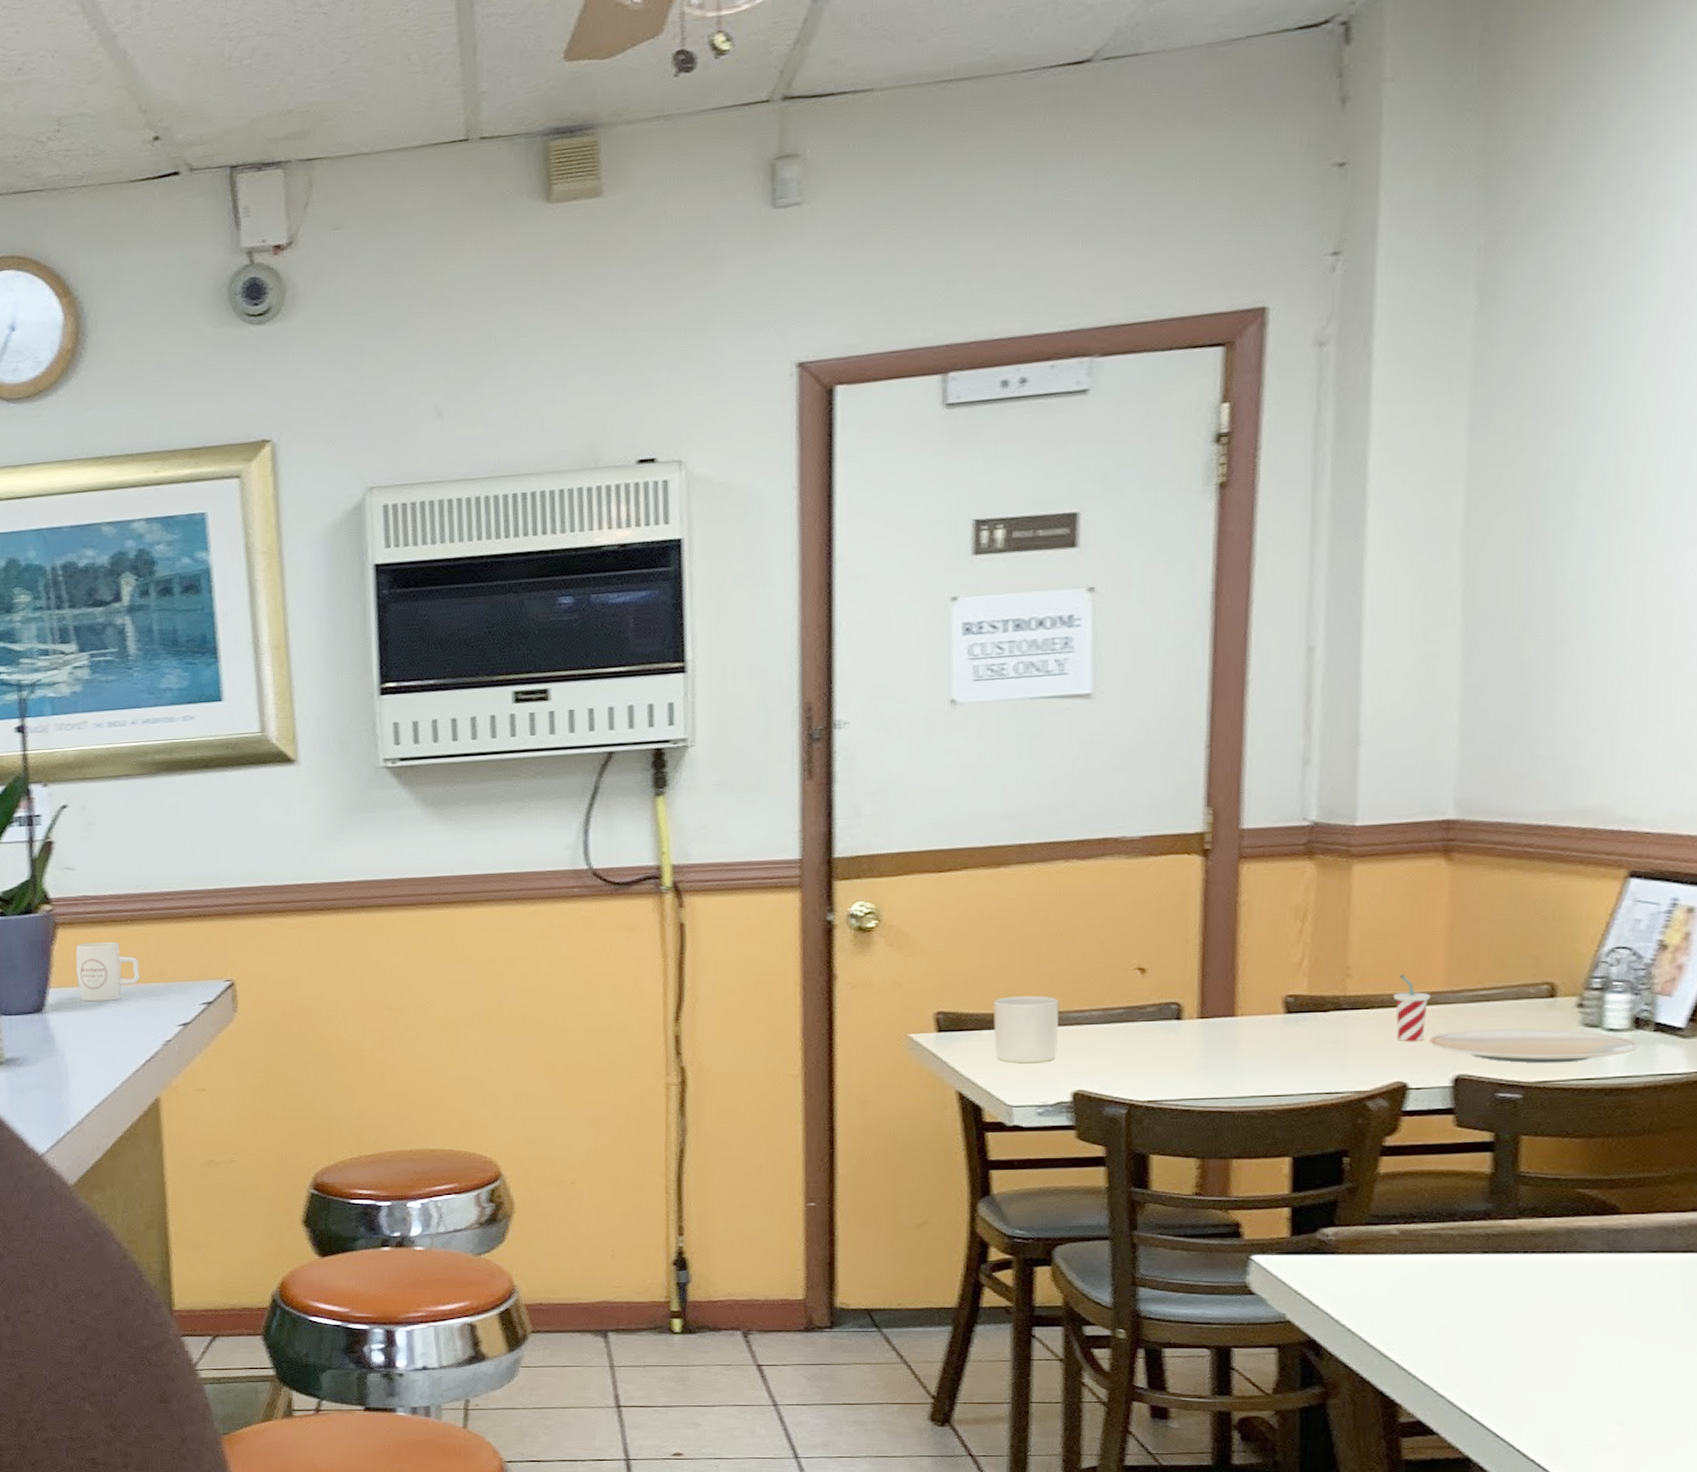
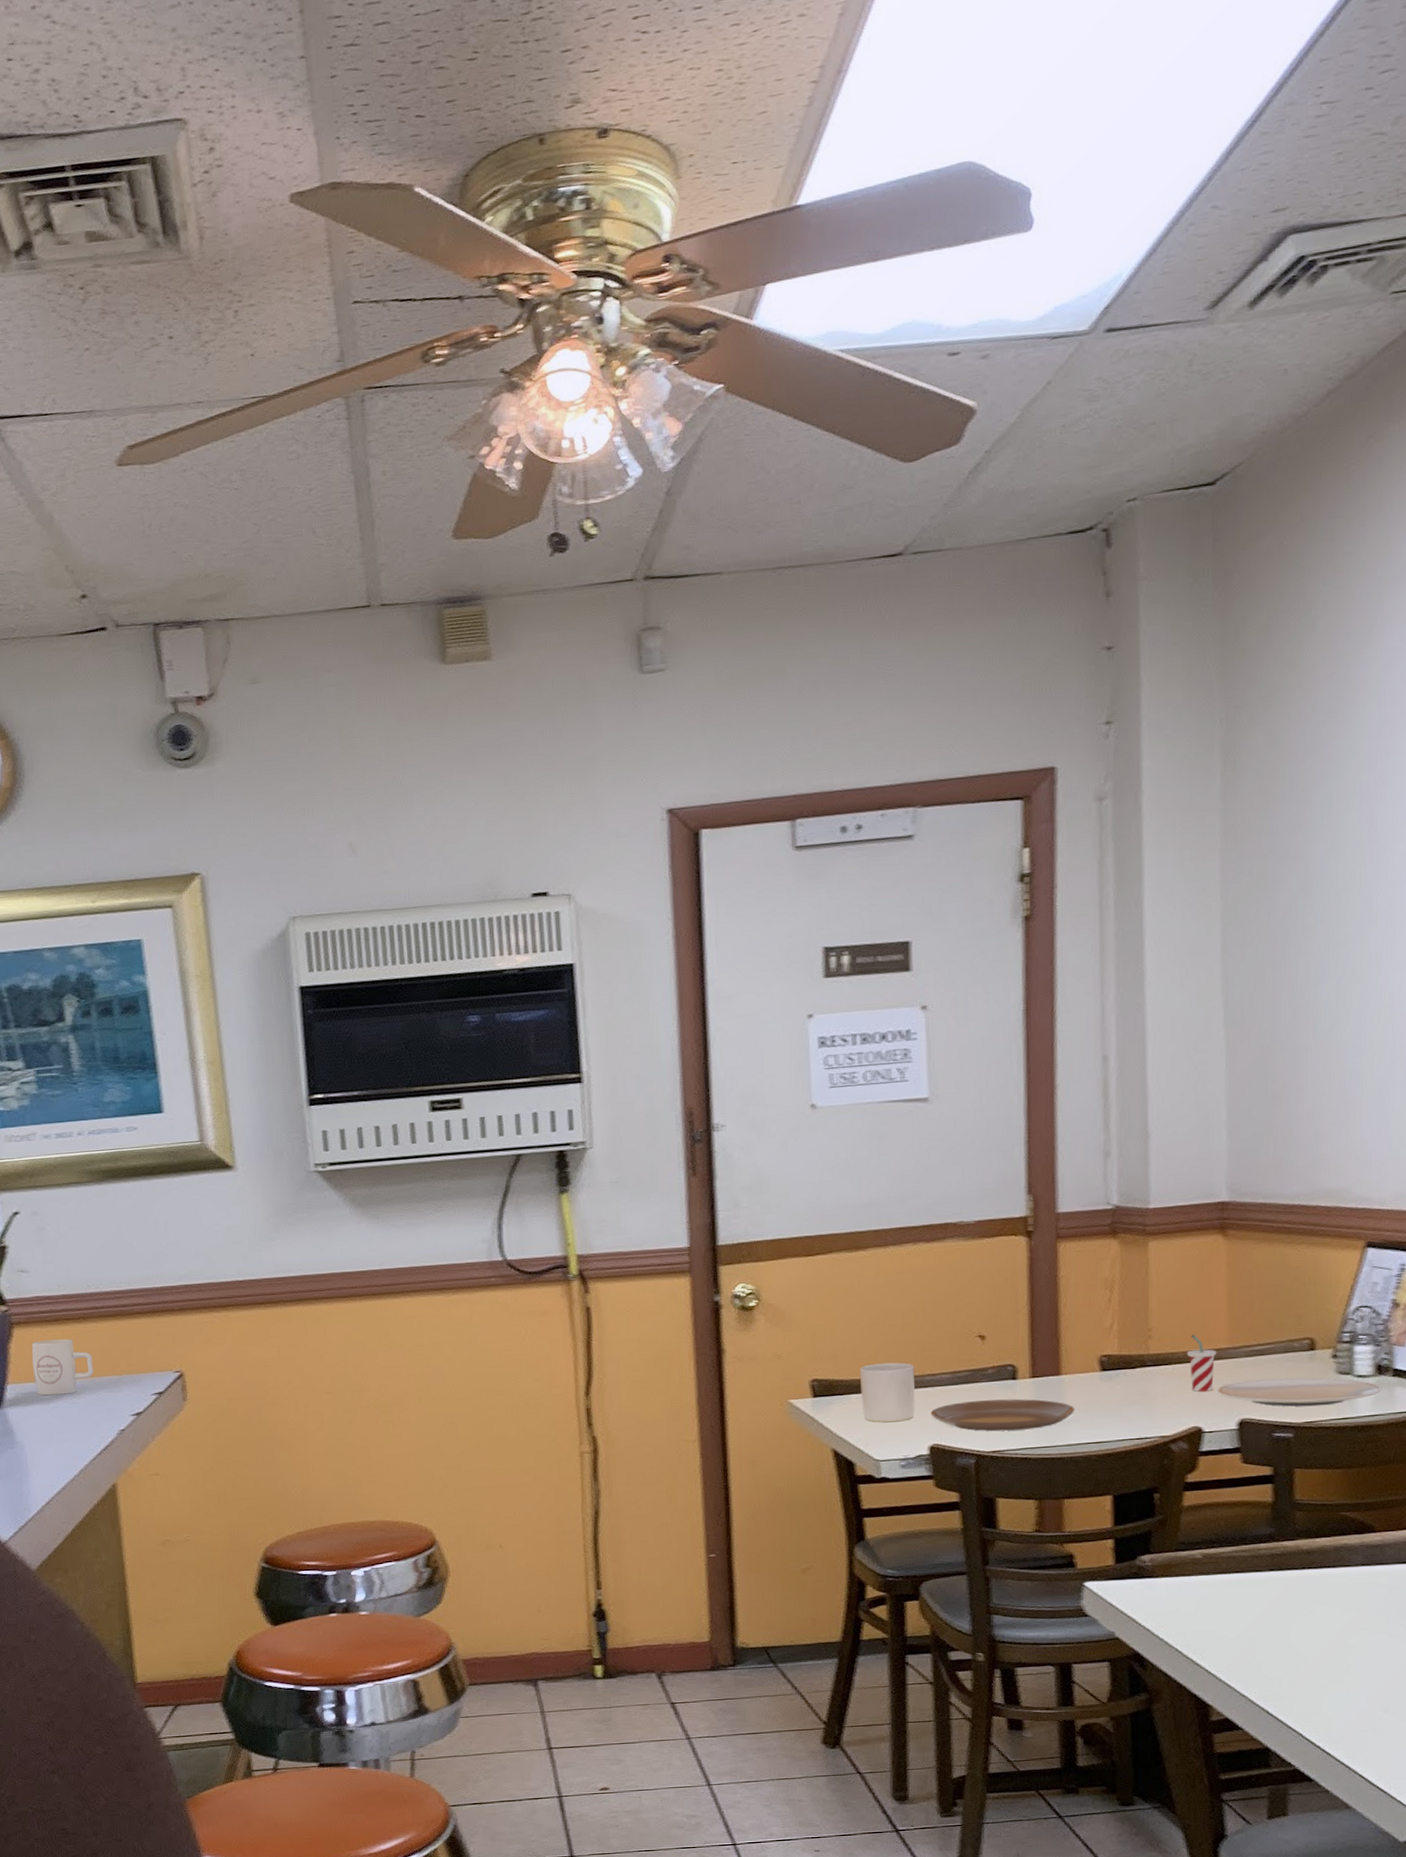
plate: none [1075,1042,1251,1078] -> present [930,1398,1075,1432]

